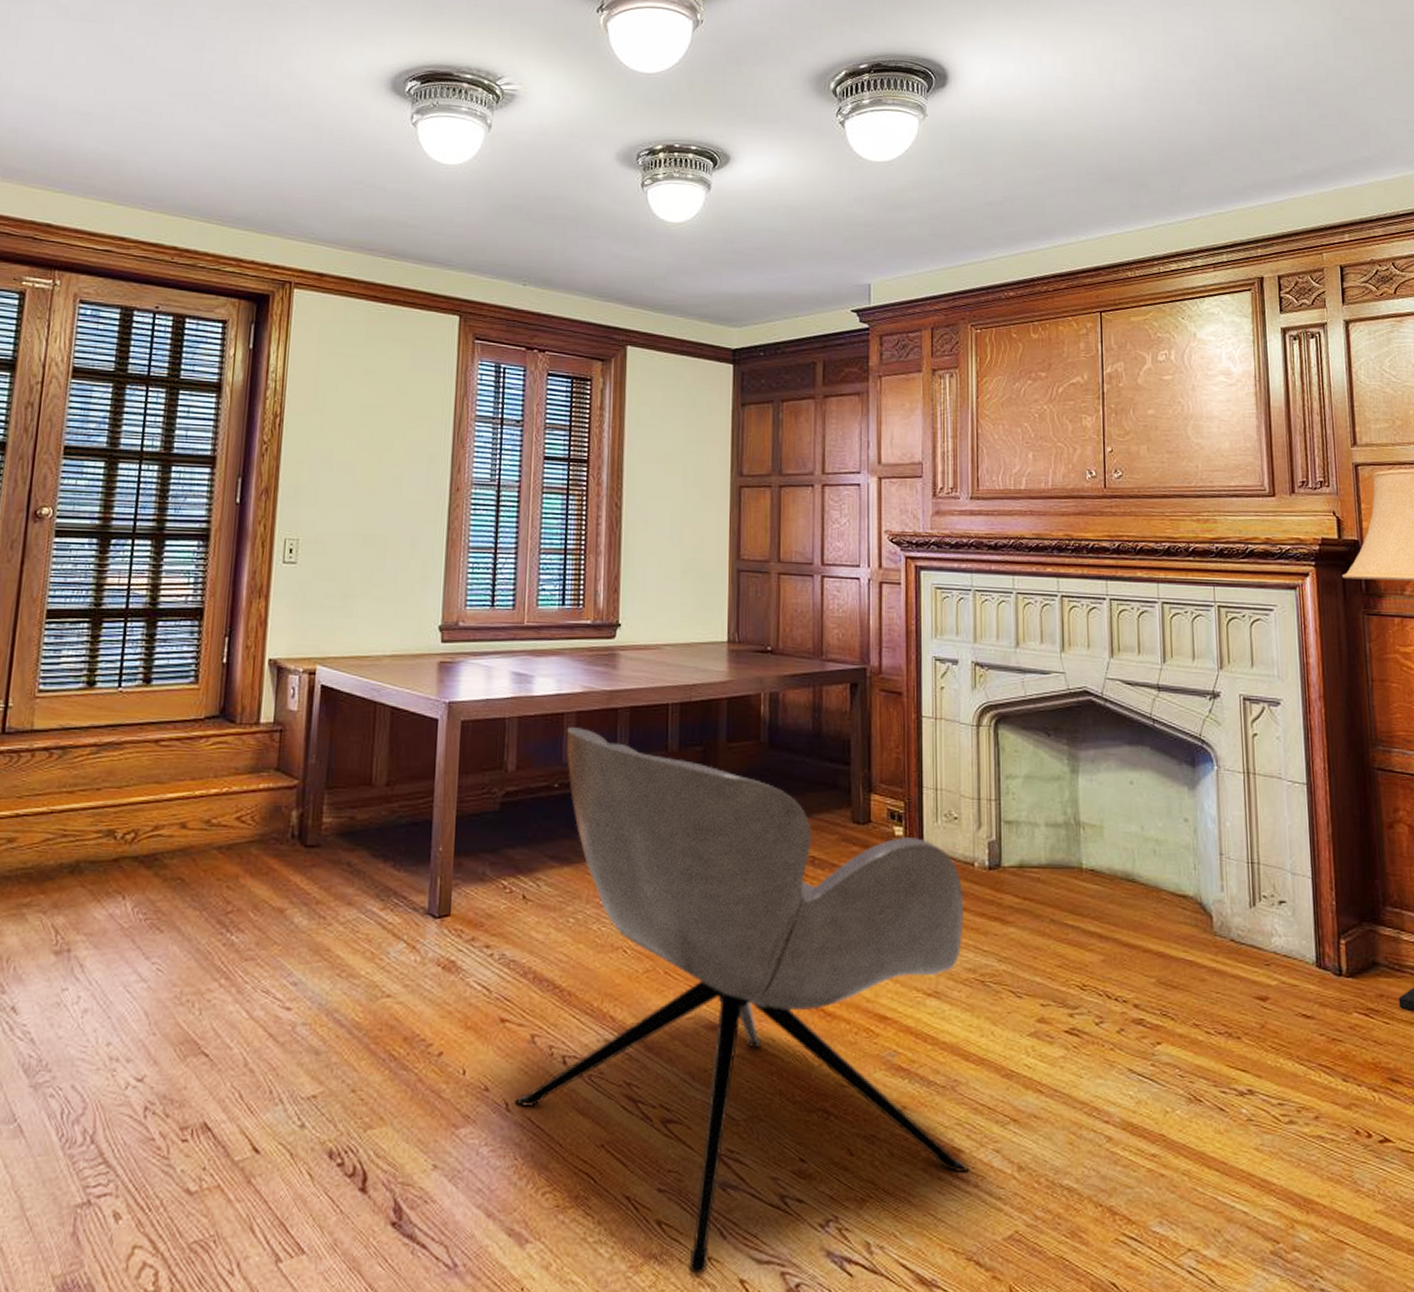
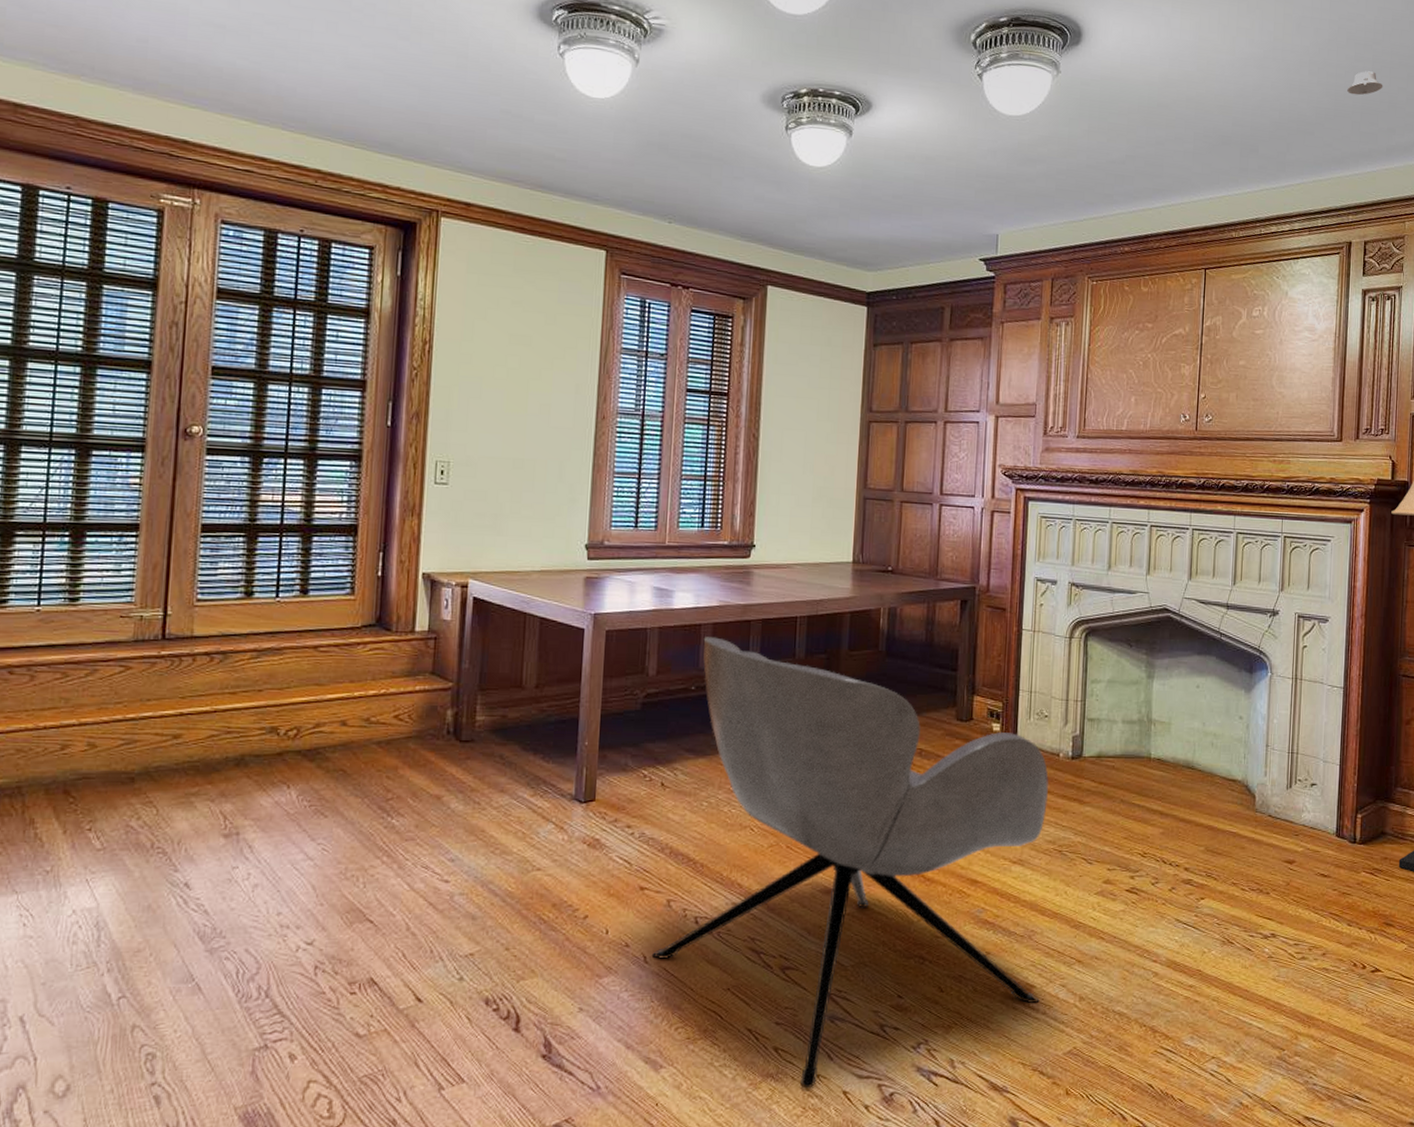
recessed light: none [1242,97,1282,123] -> present [1347,71,1383,96]

